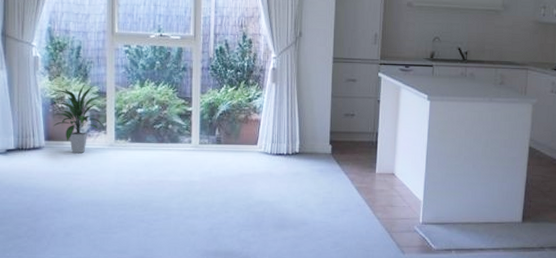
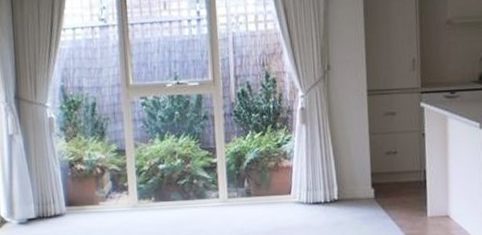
indoor plant: present [53,84,103,153] -> none [73,142,125,217]

